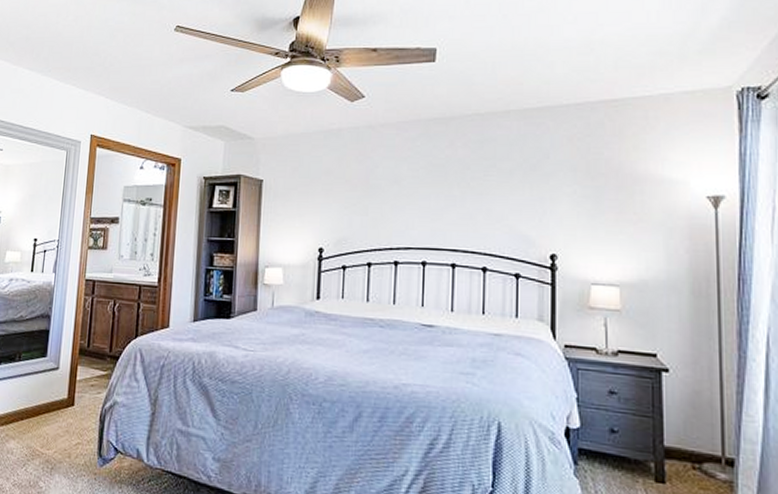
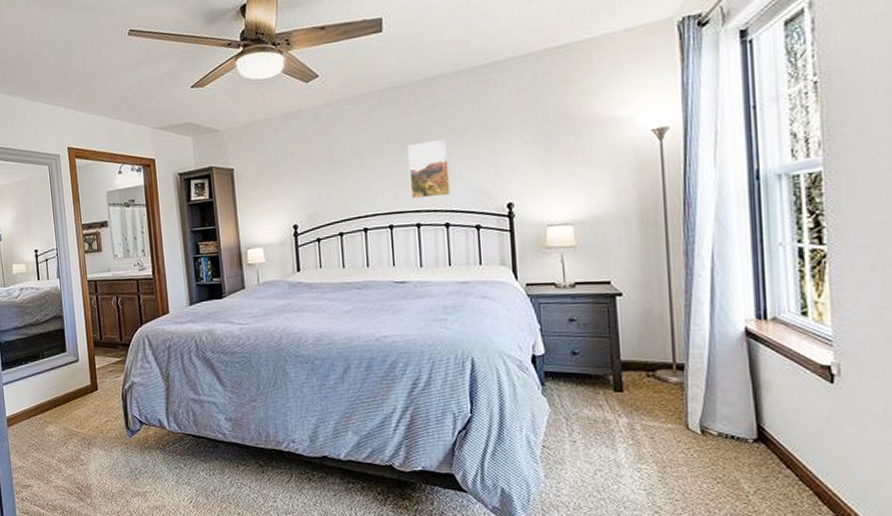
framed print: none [448,178,493,238] -> present [407,139,452,199]

